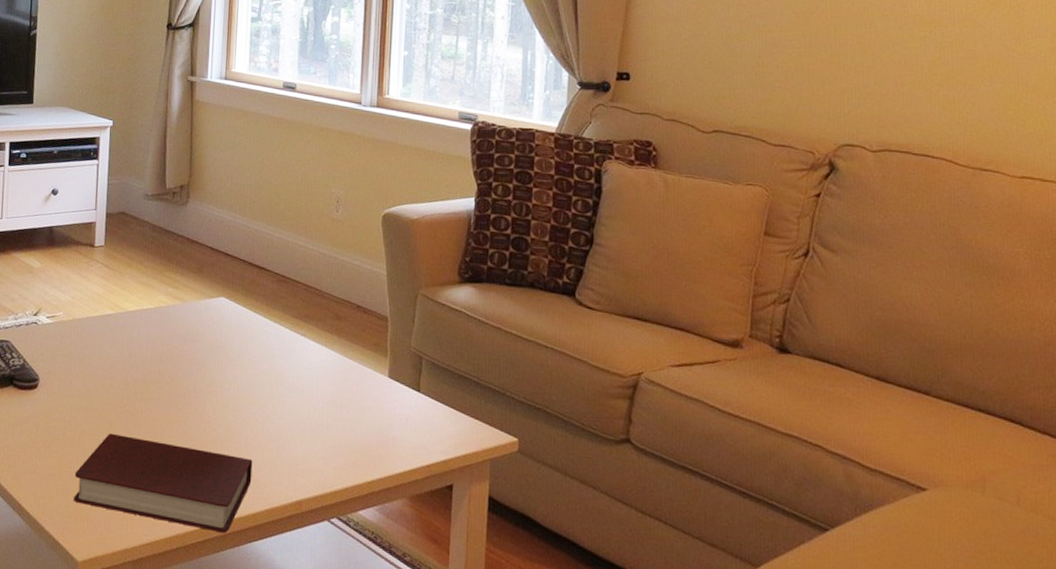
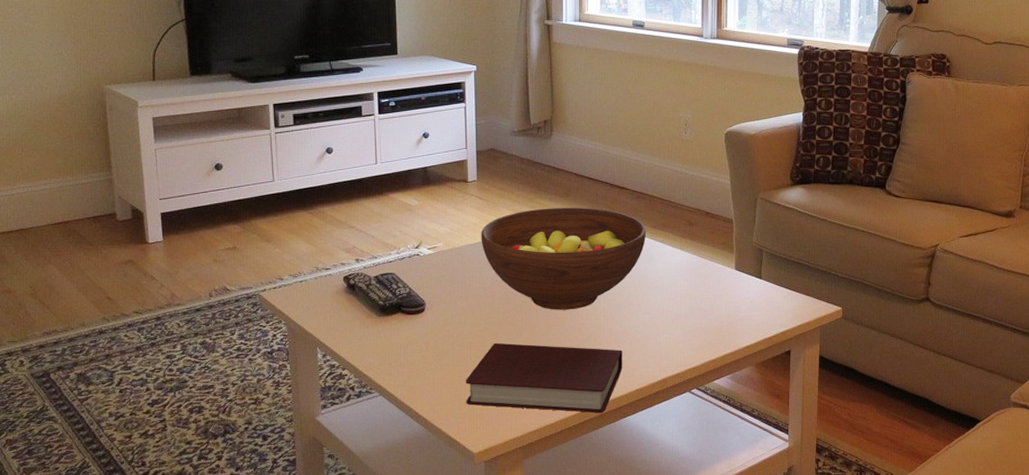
fruit bowl: none [103,283,286,405] -> present [481,207,646,310]

